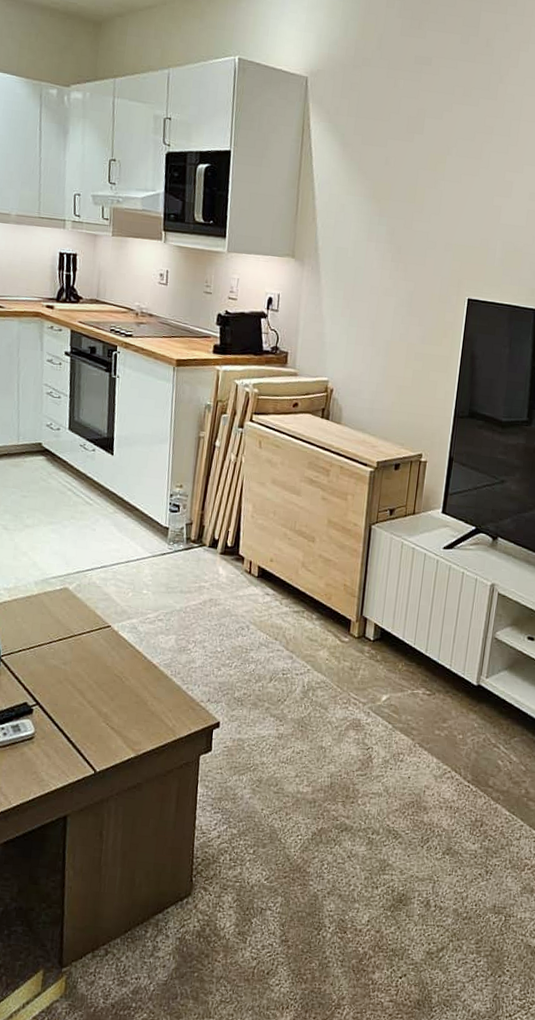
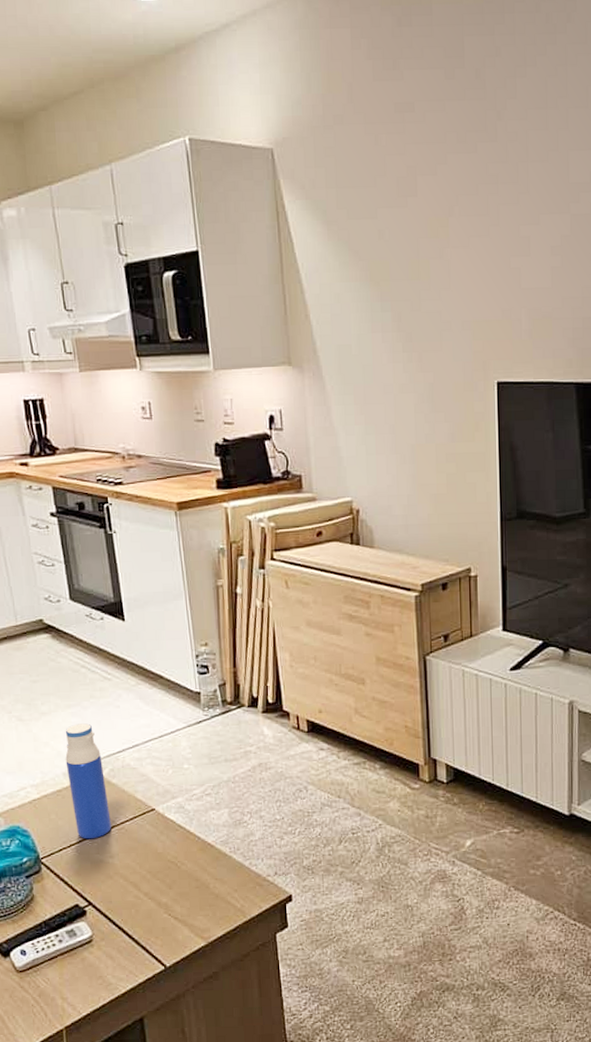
water bottle: none [38,539,72,645] -> present [65,723,111,839]

